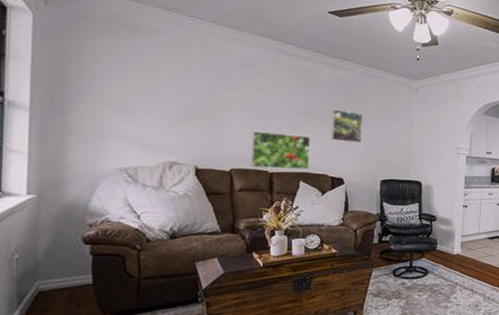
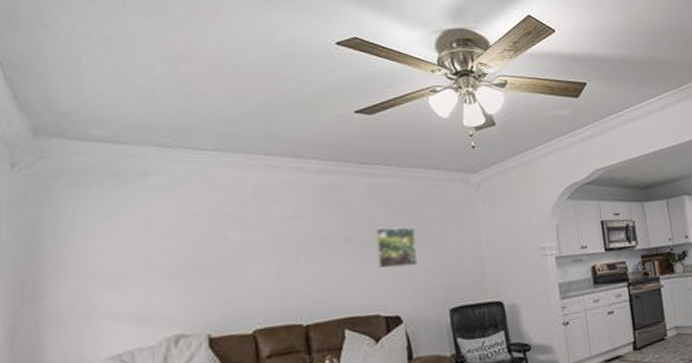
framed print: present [250,130,311,170] -> none [276,269,356,324]

